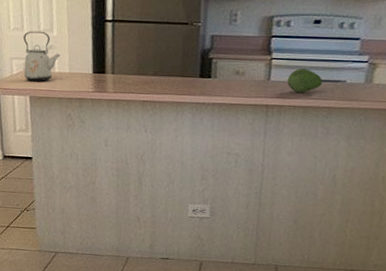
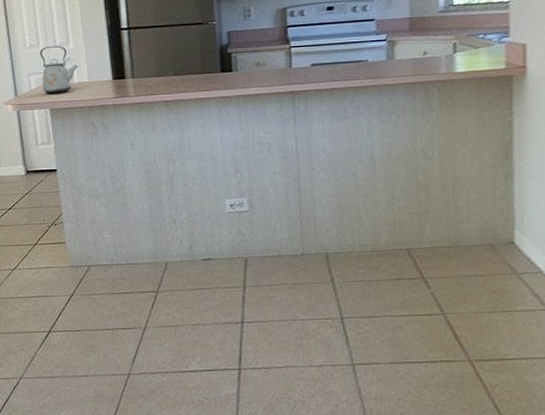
fruit: present [287,68,323,93] -> none [309,53,345,76]

